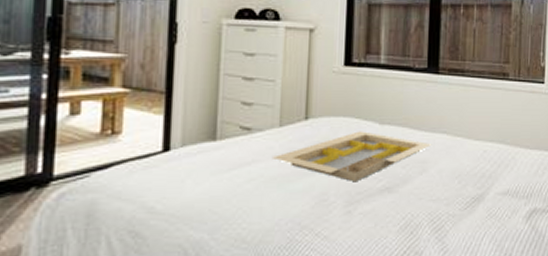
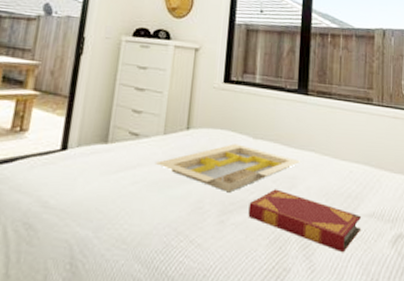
hardback book: none [377,175,496,232] -> present [248,189,362,253]

